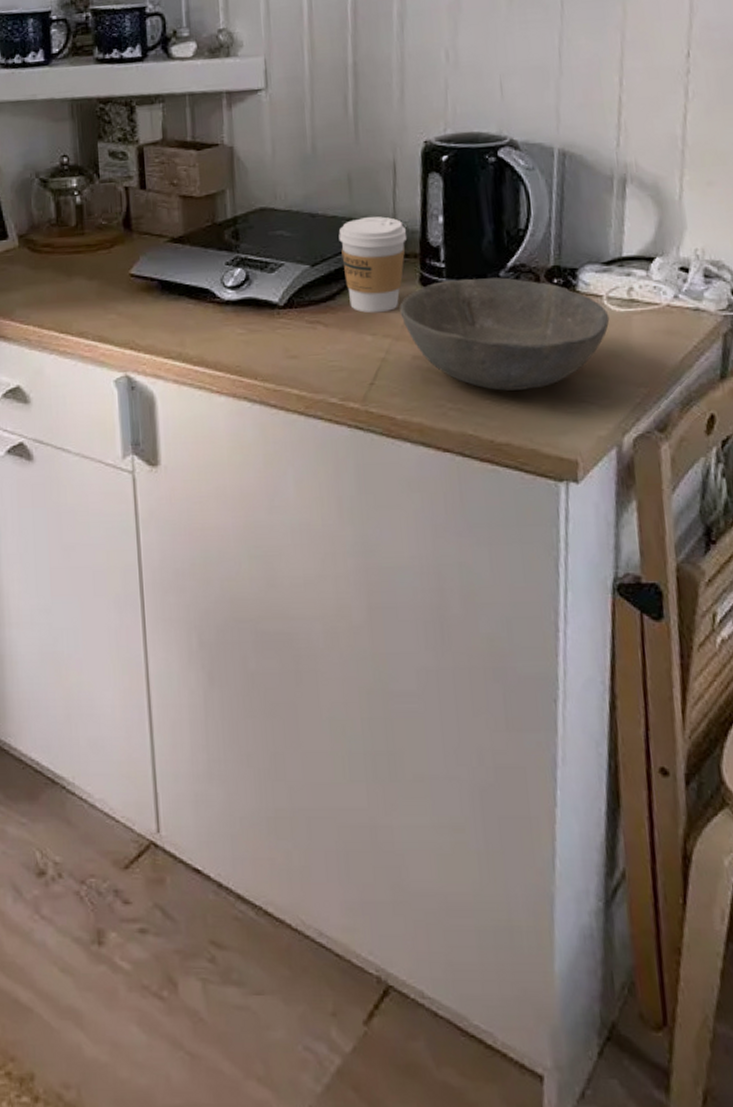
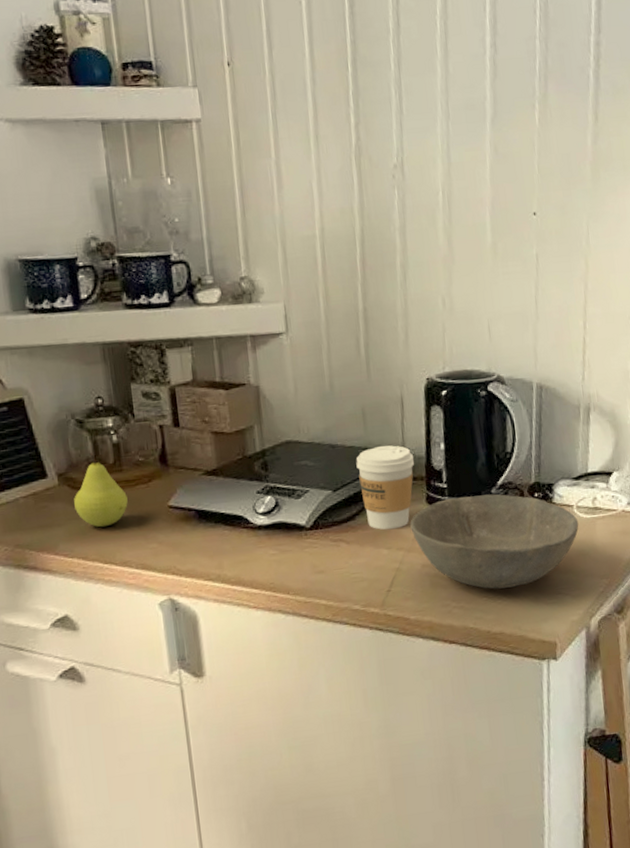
fruit: none [32,213,88,294] -> present [73,452,128,528]

